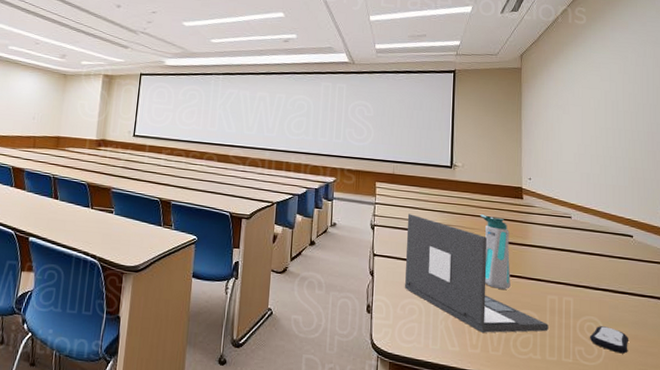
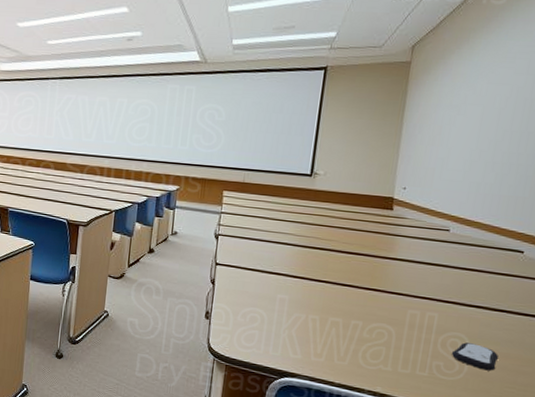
laptop: present [404,214,549,333] -> none [247,224,405,345]
water bottle: present [480,214,511,290] -> none [337,225,372,303]

